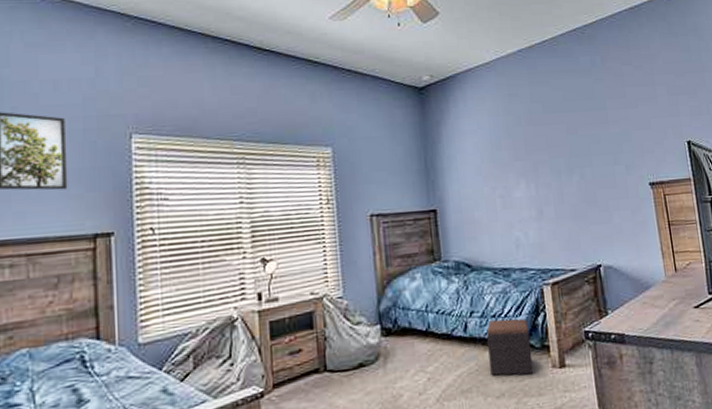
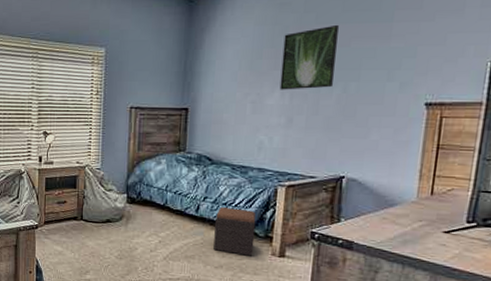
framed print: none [518,113,572,181] -> present [279,24,339,90]

